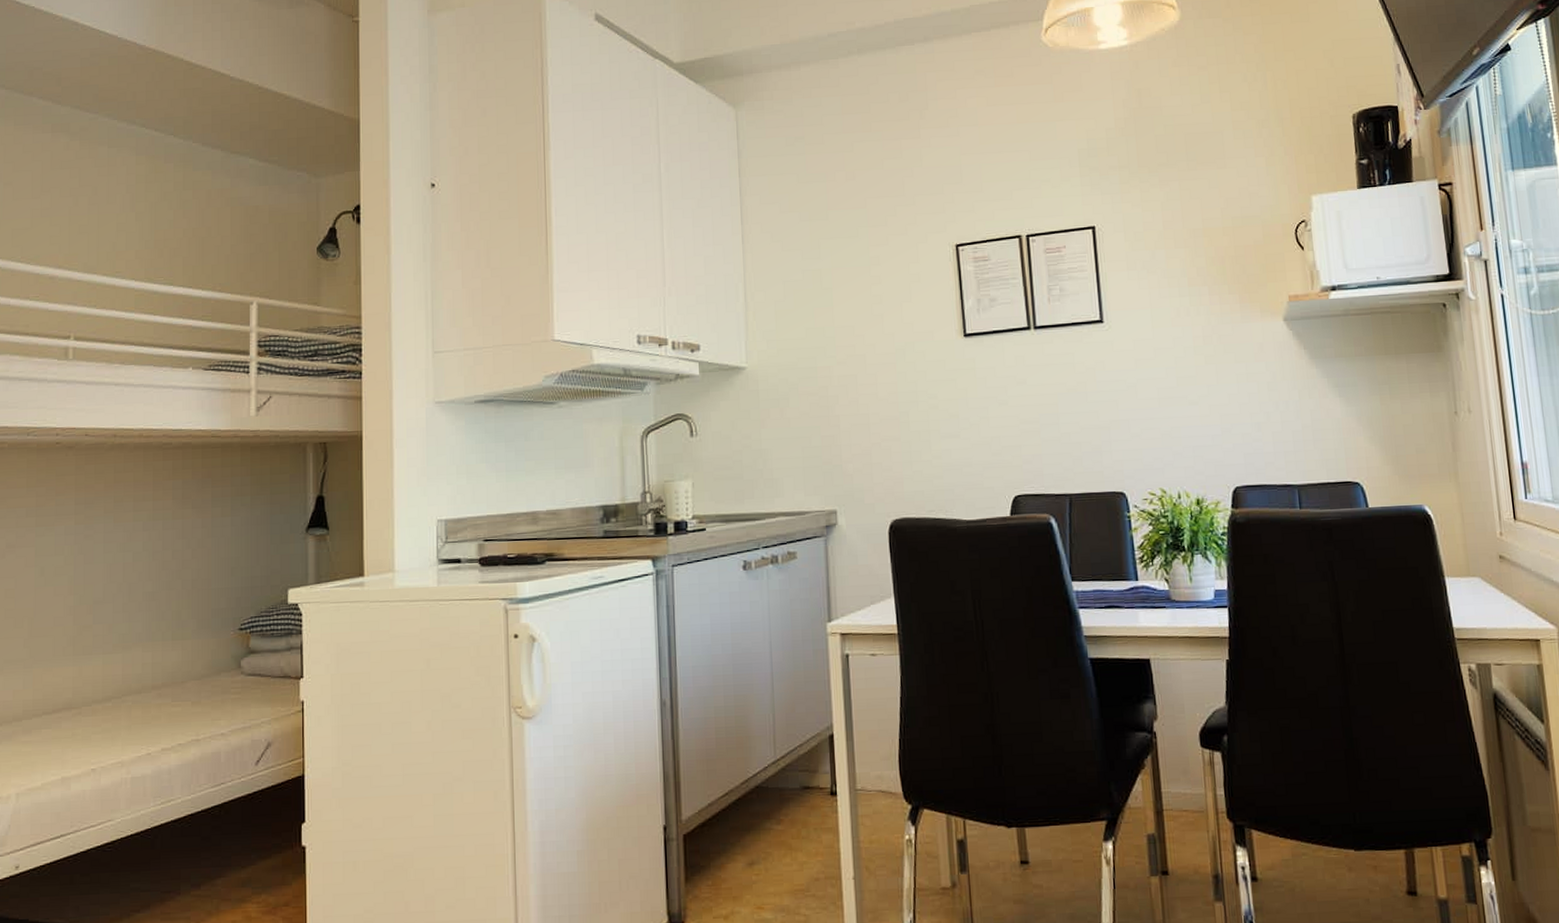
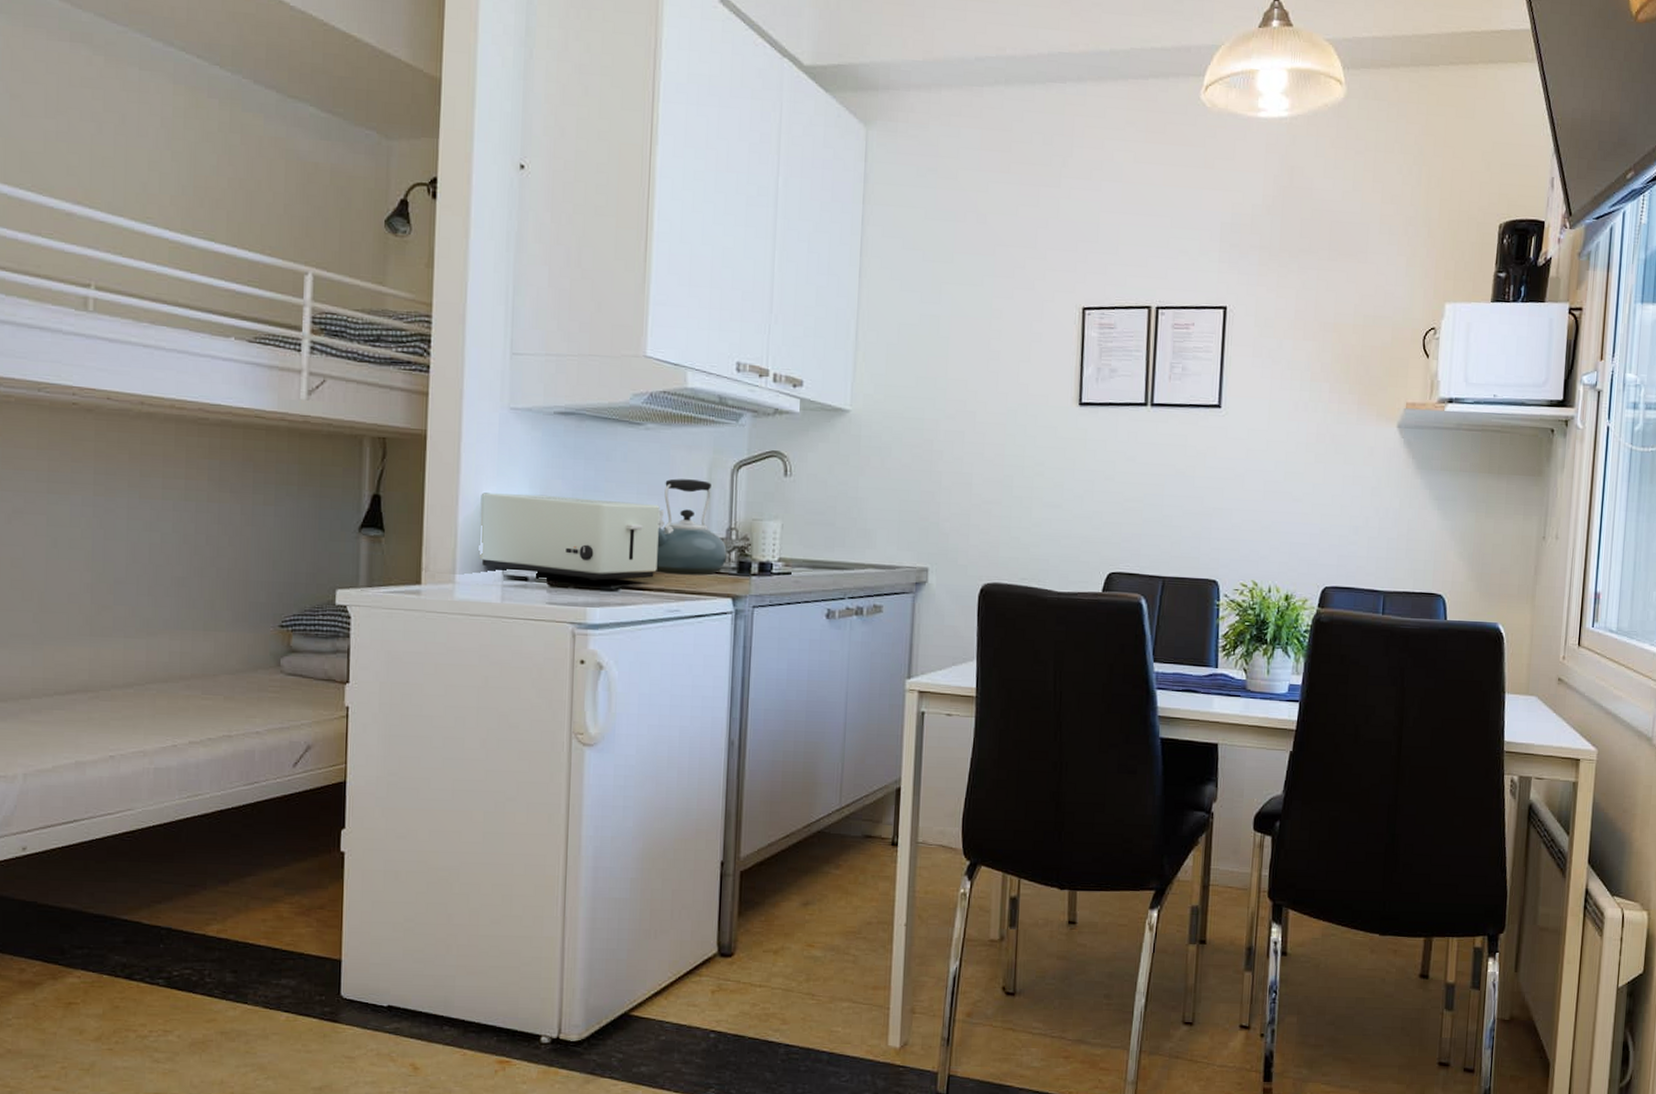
toaster: none [413,477,579,556] -> present [479,493,660,581]
kettle: none [576,449,643,543] -> present [656,478,727,576]

